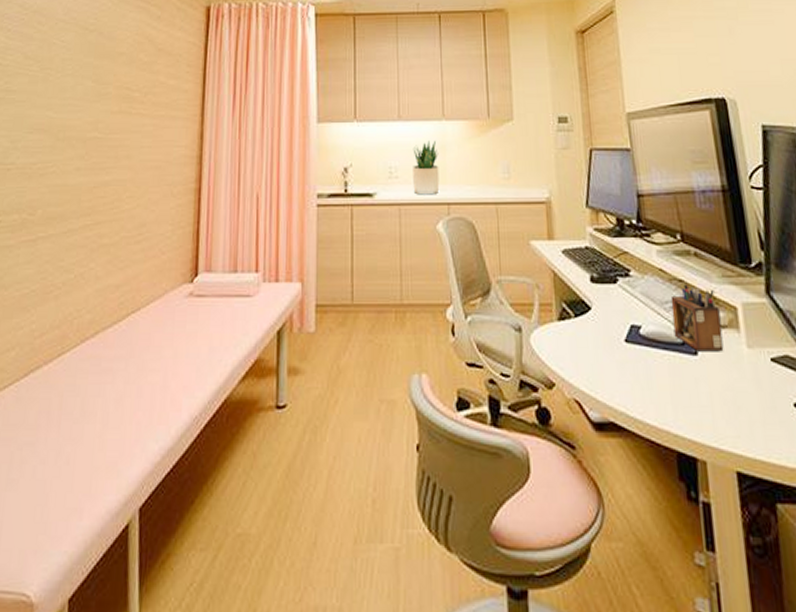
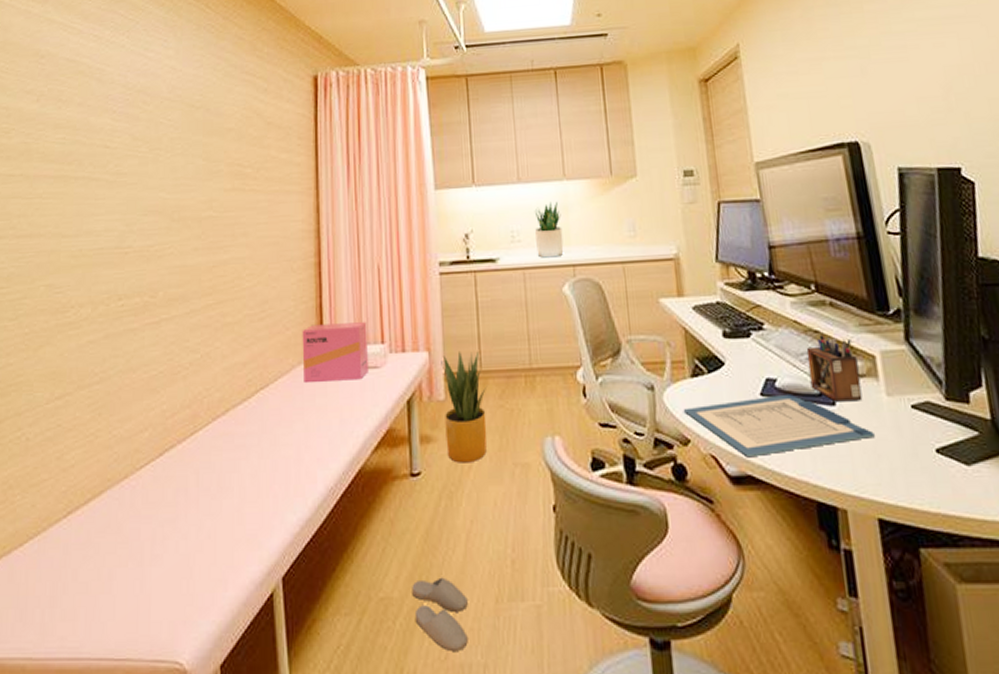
box: none [176,250,242,308] -> present [302,322,368,382]
slippers: none [270,514,326,593] -> present [412,577,468,651]
planter: none [313,283,358,397] -> present [441,350,488,463]
clipboard: none [550,341,735,404] -> present [684,394,875,458]

